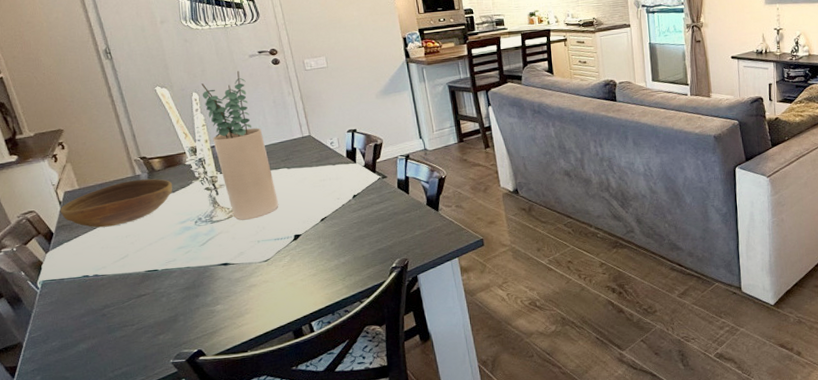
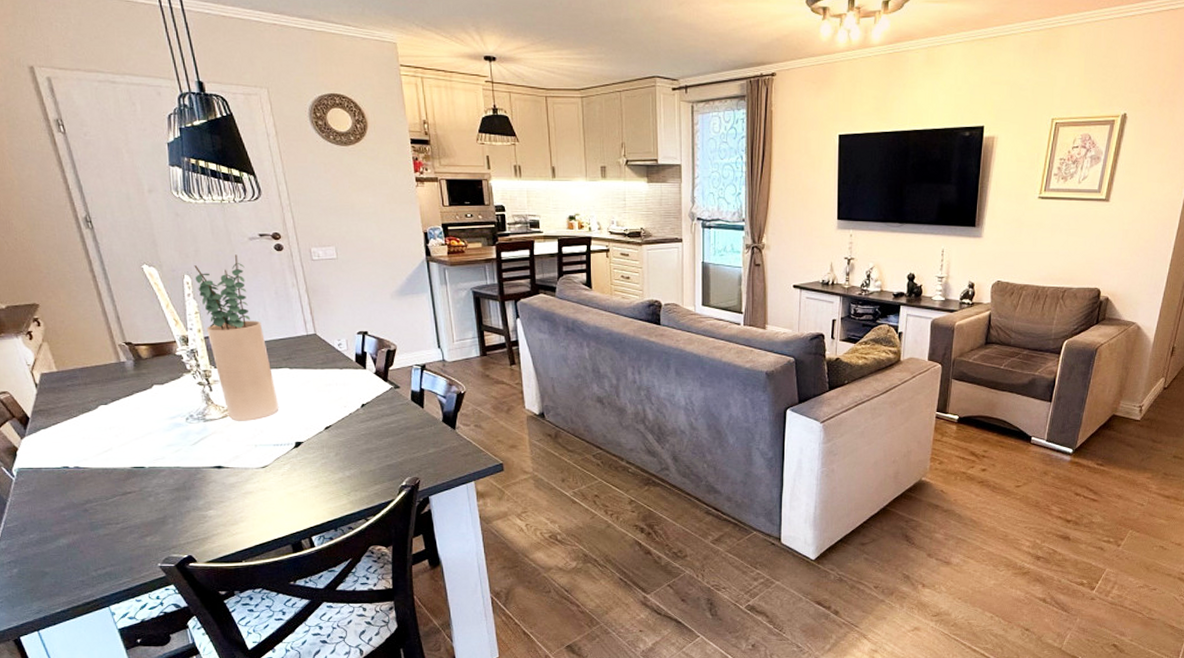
bowl: present [60,178,173,228] -> none [36,368,162,416]

